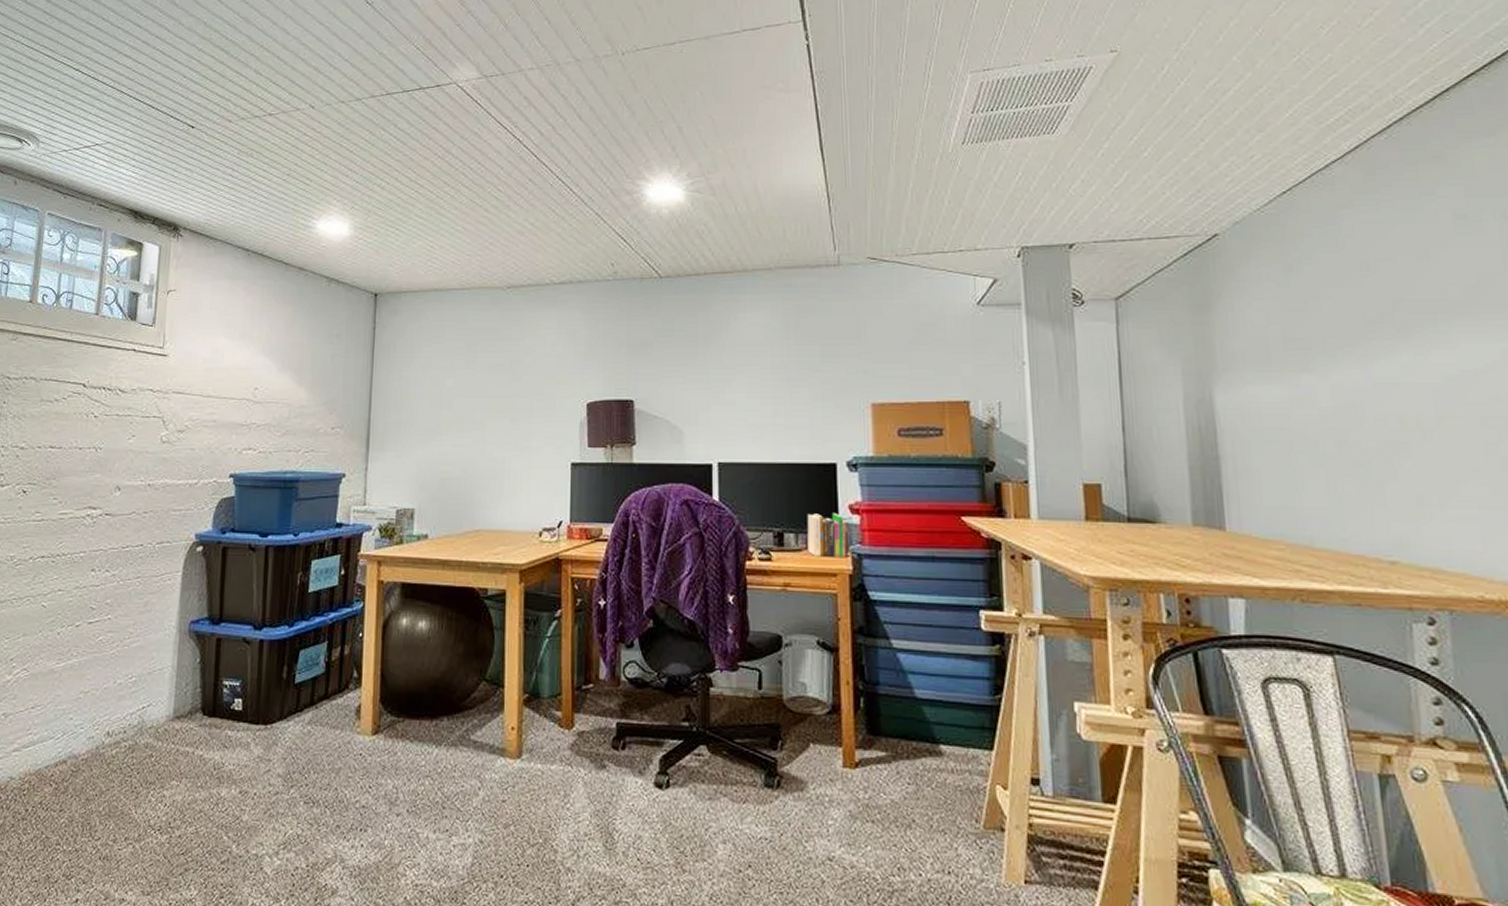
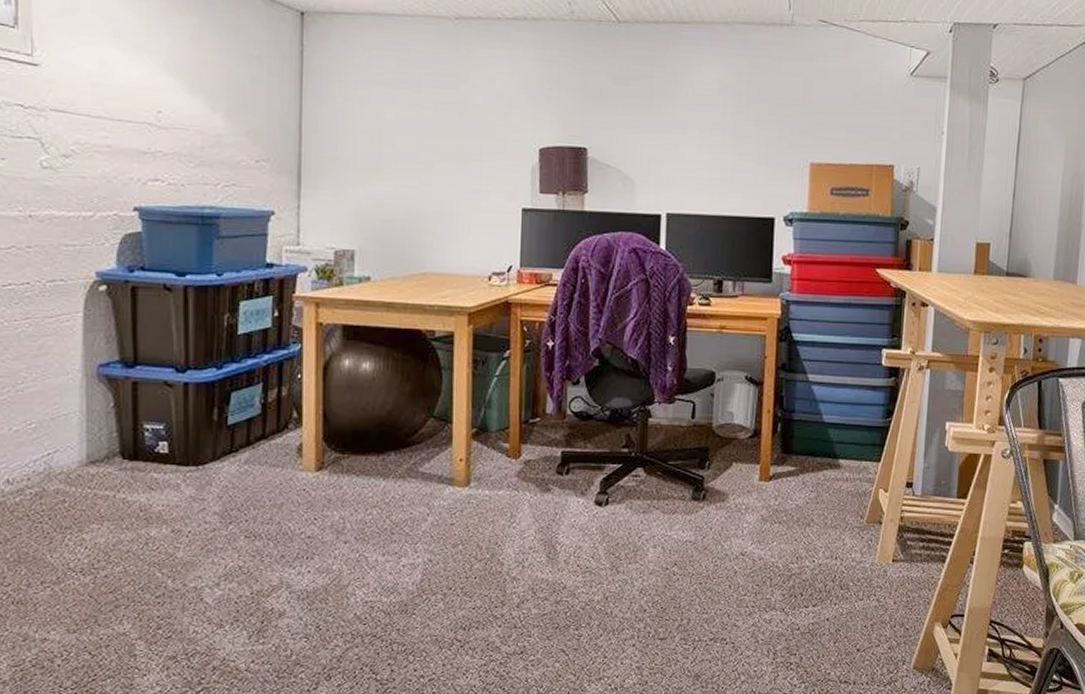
books: present [807,512,849,557] -> none [743,263,781,303]

